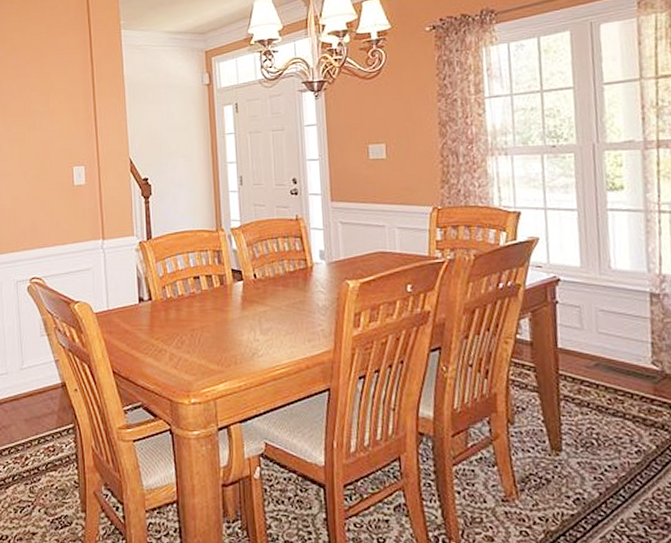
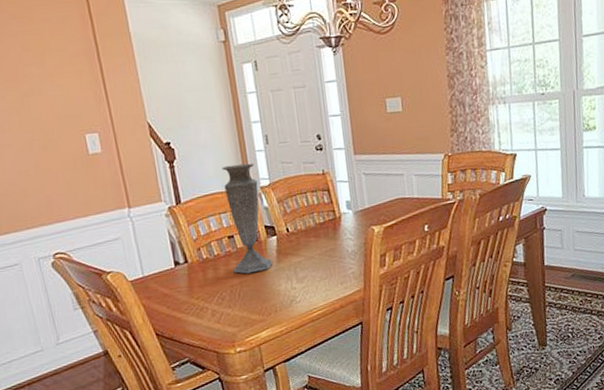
vase: none [194,203,237,319] -> present [222,163,273,274]

